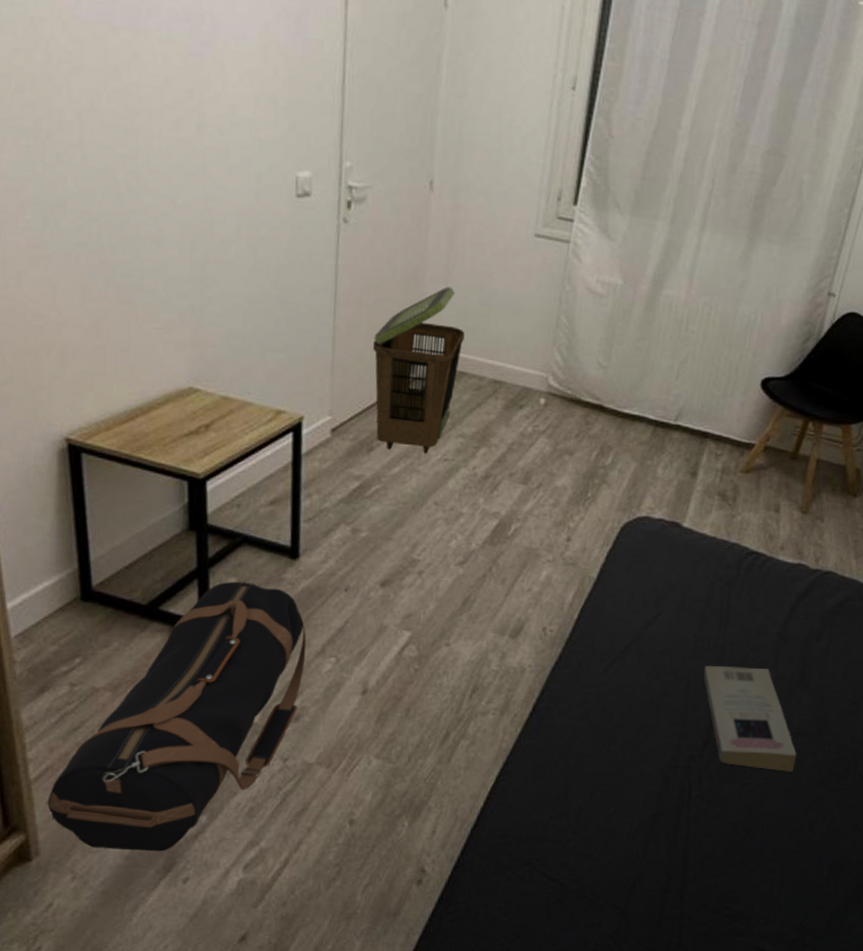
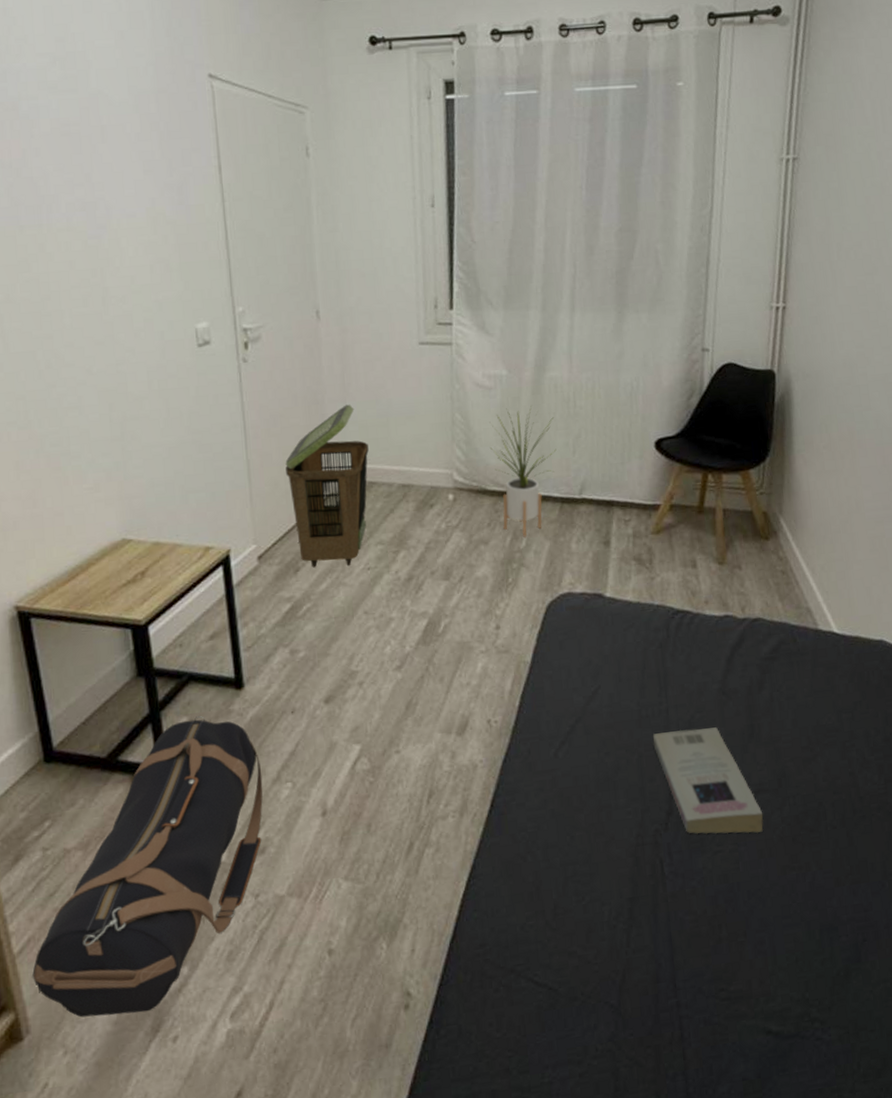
house plant: none [591,319,664,455] -> present [489,406,556,537]

